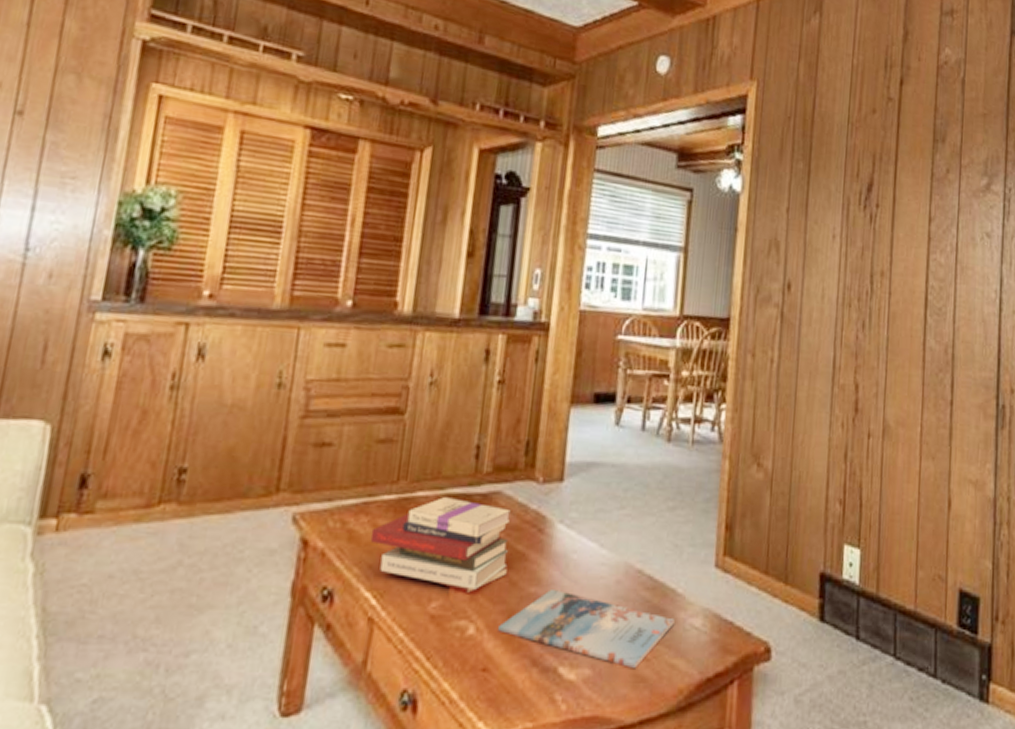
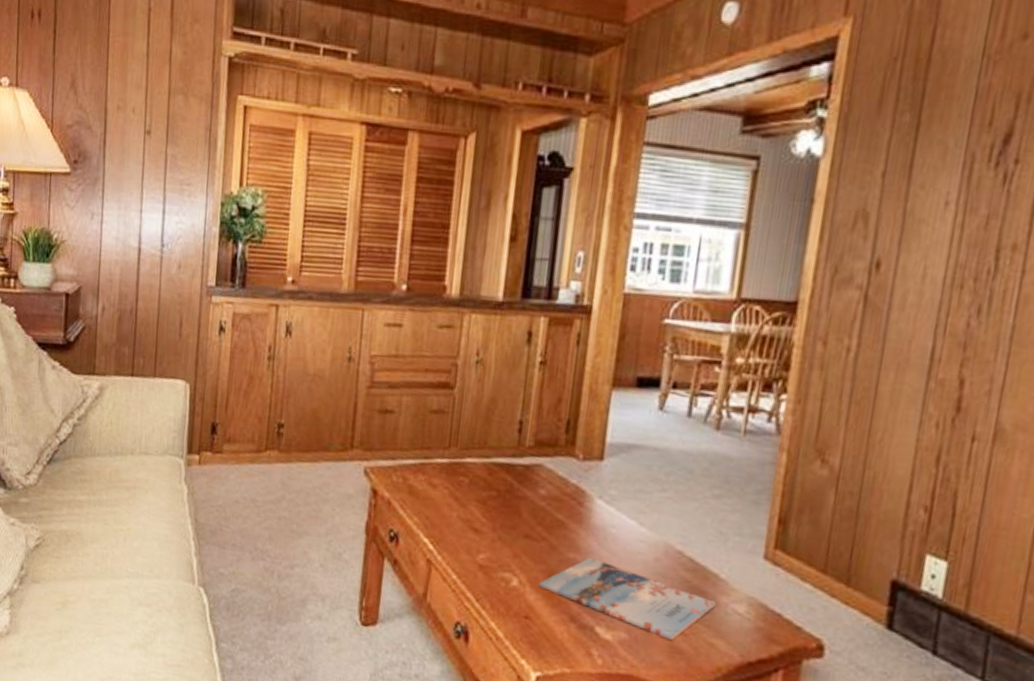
books: present [370,496,511,593] -> none [427,464,551,551]

